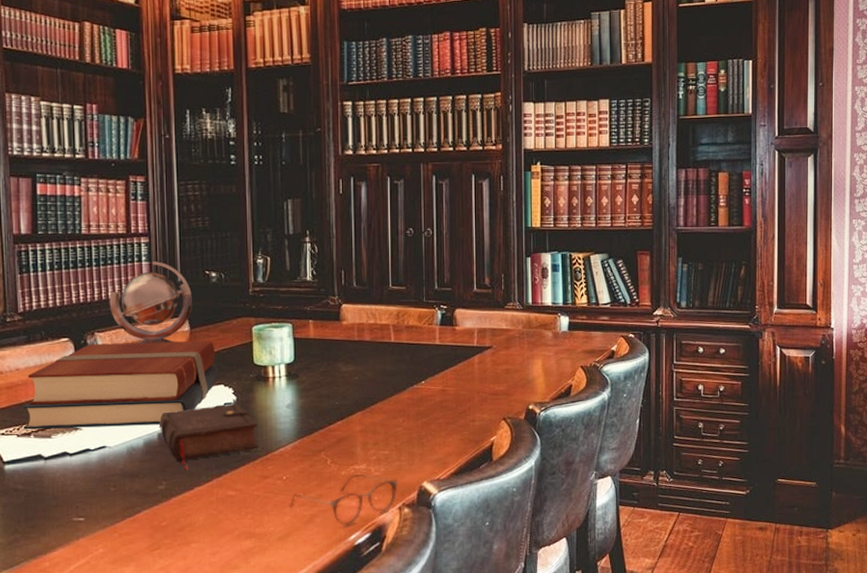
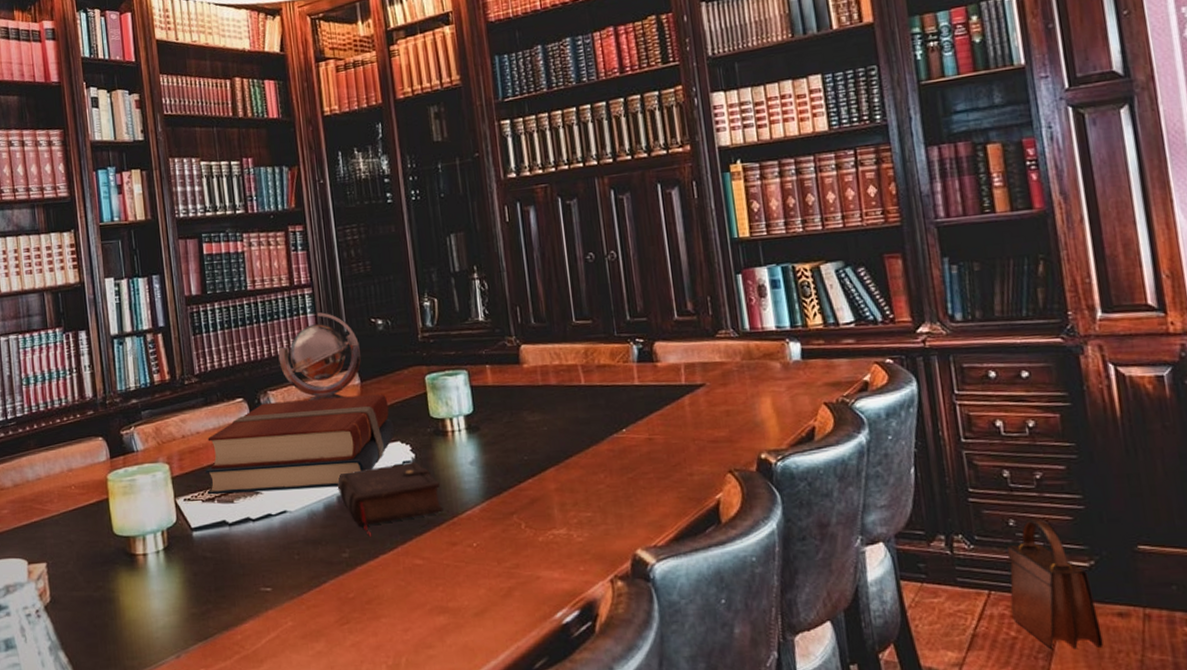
eyeglasses: present [289,473,399,526] -> none [482,539,608,602]
handbag: none [692,459,747,555] -> present [1007,519,1104,650]

